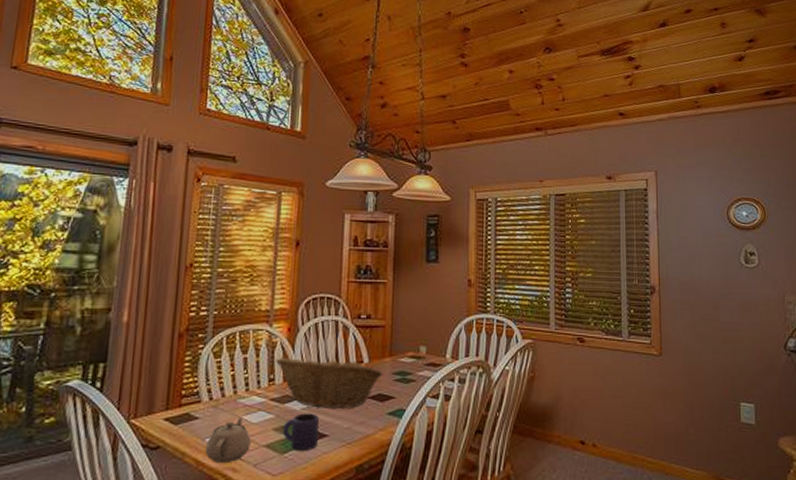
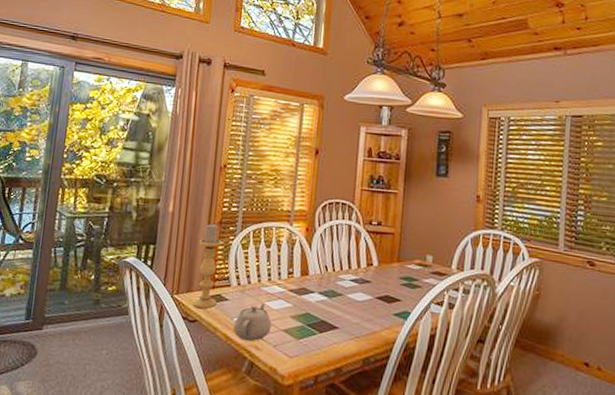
candle holder: none [154,331,190,433] -> present [192,223,222,309]
fruit basket: present [276,355,384,408] -> none [295,254,392,306]
mug: present [283,413,319,452] -> none [299,305,331,340]

